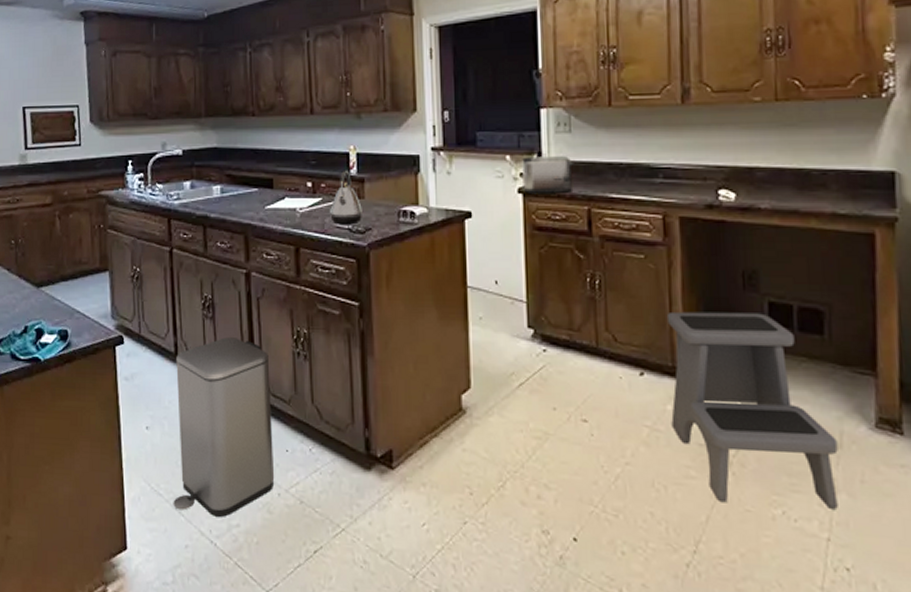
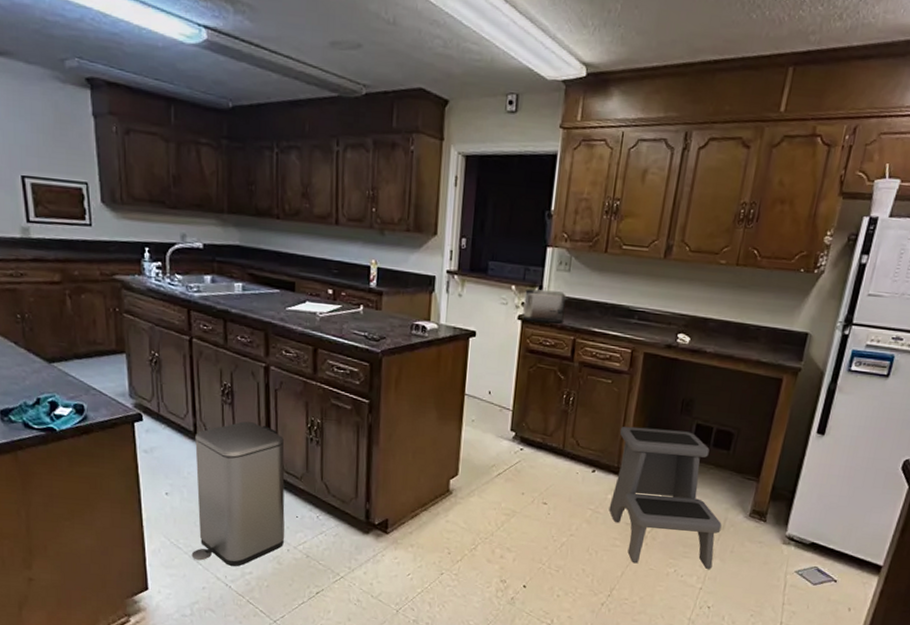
kettle: present [330,170,364,224] -> none [348,281,380,332]

